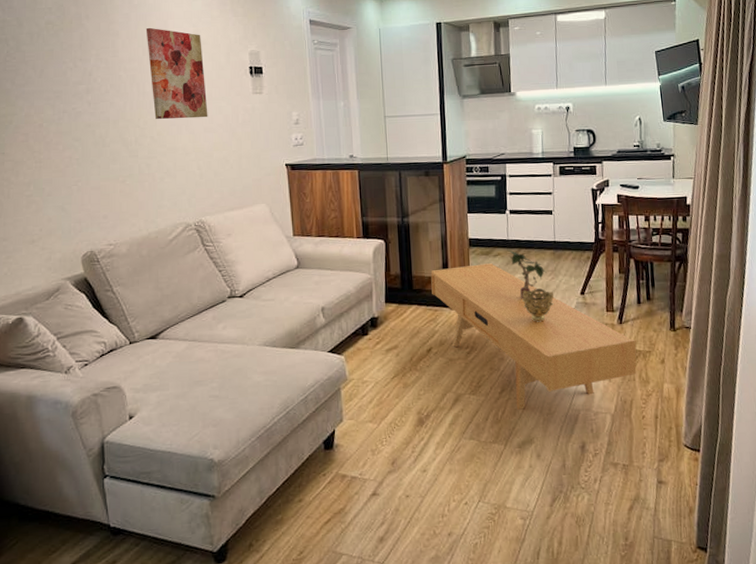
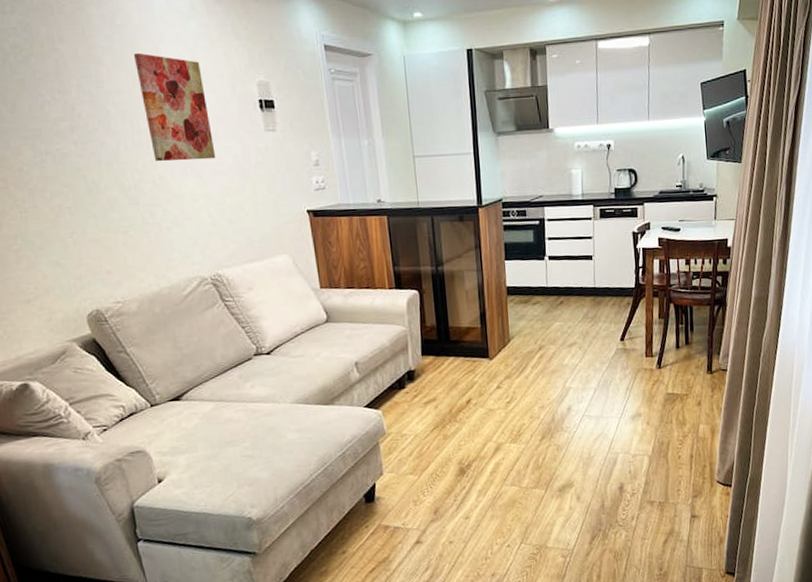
tv console: present [430,262,637,410] -> none [468,311,675,456]
potted plant: present [508,249,547,299] -> none [547,297,587,347]
decorative bowl: present [522,288,554,322] -> none [562,336,594,370]

